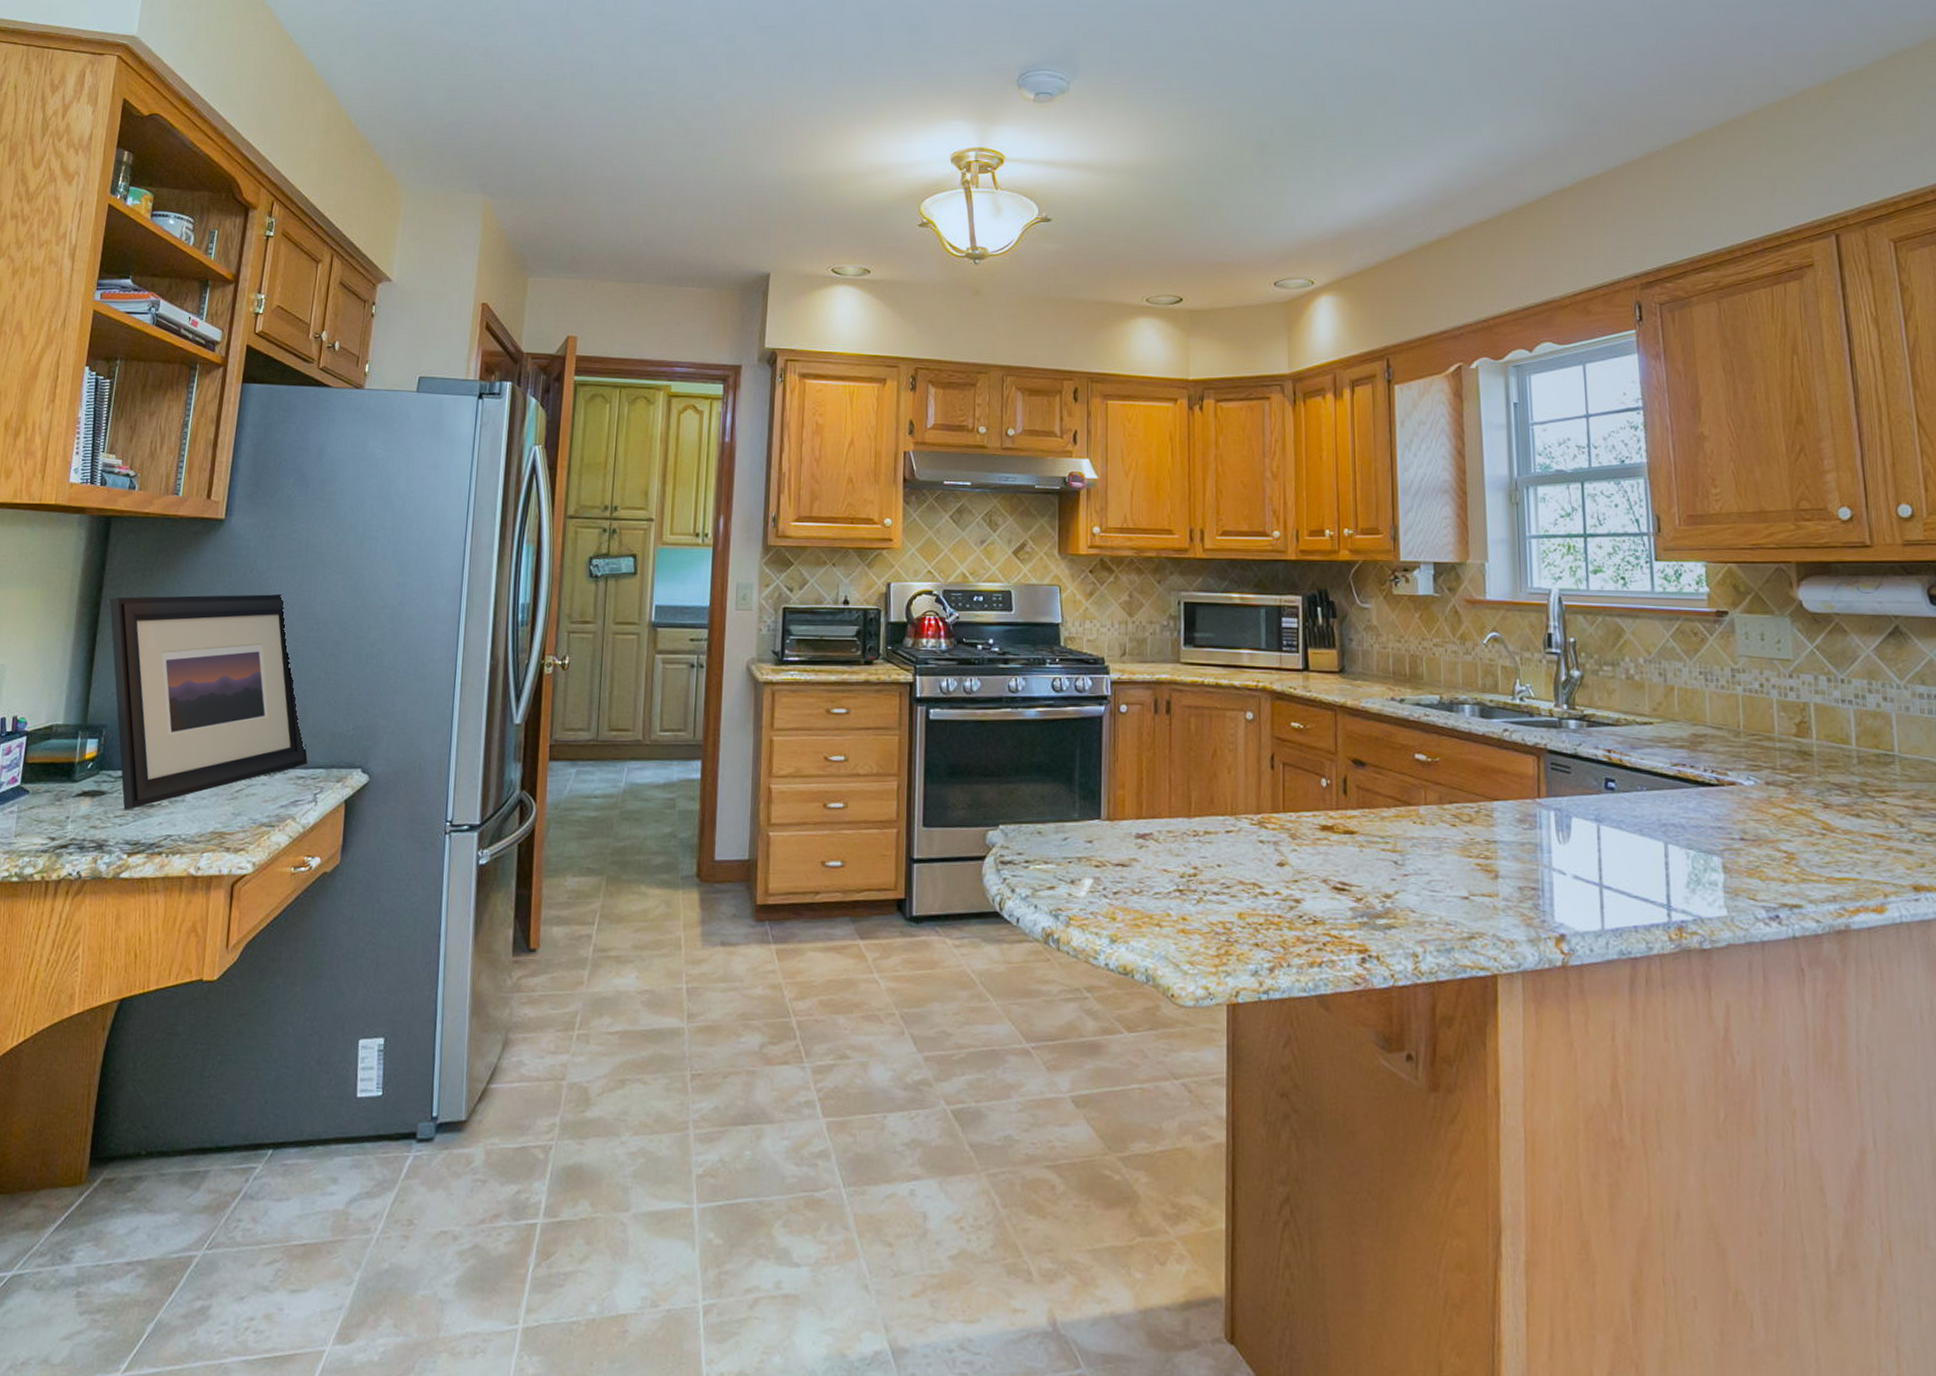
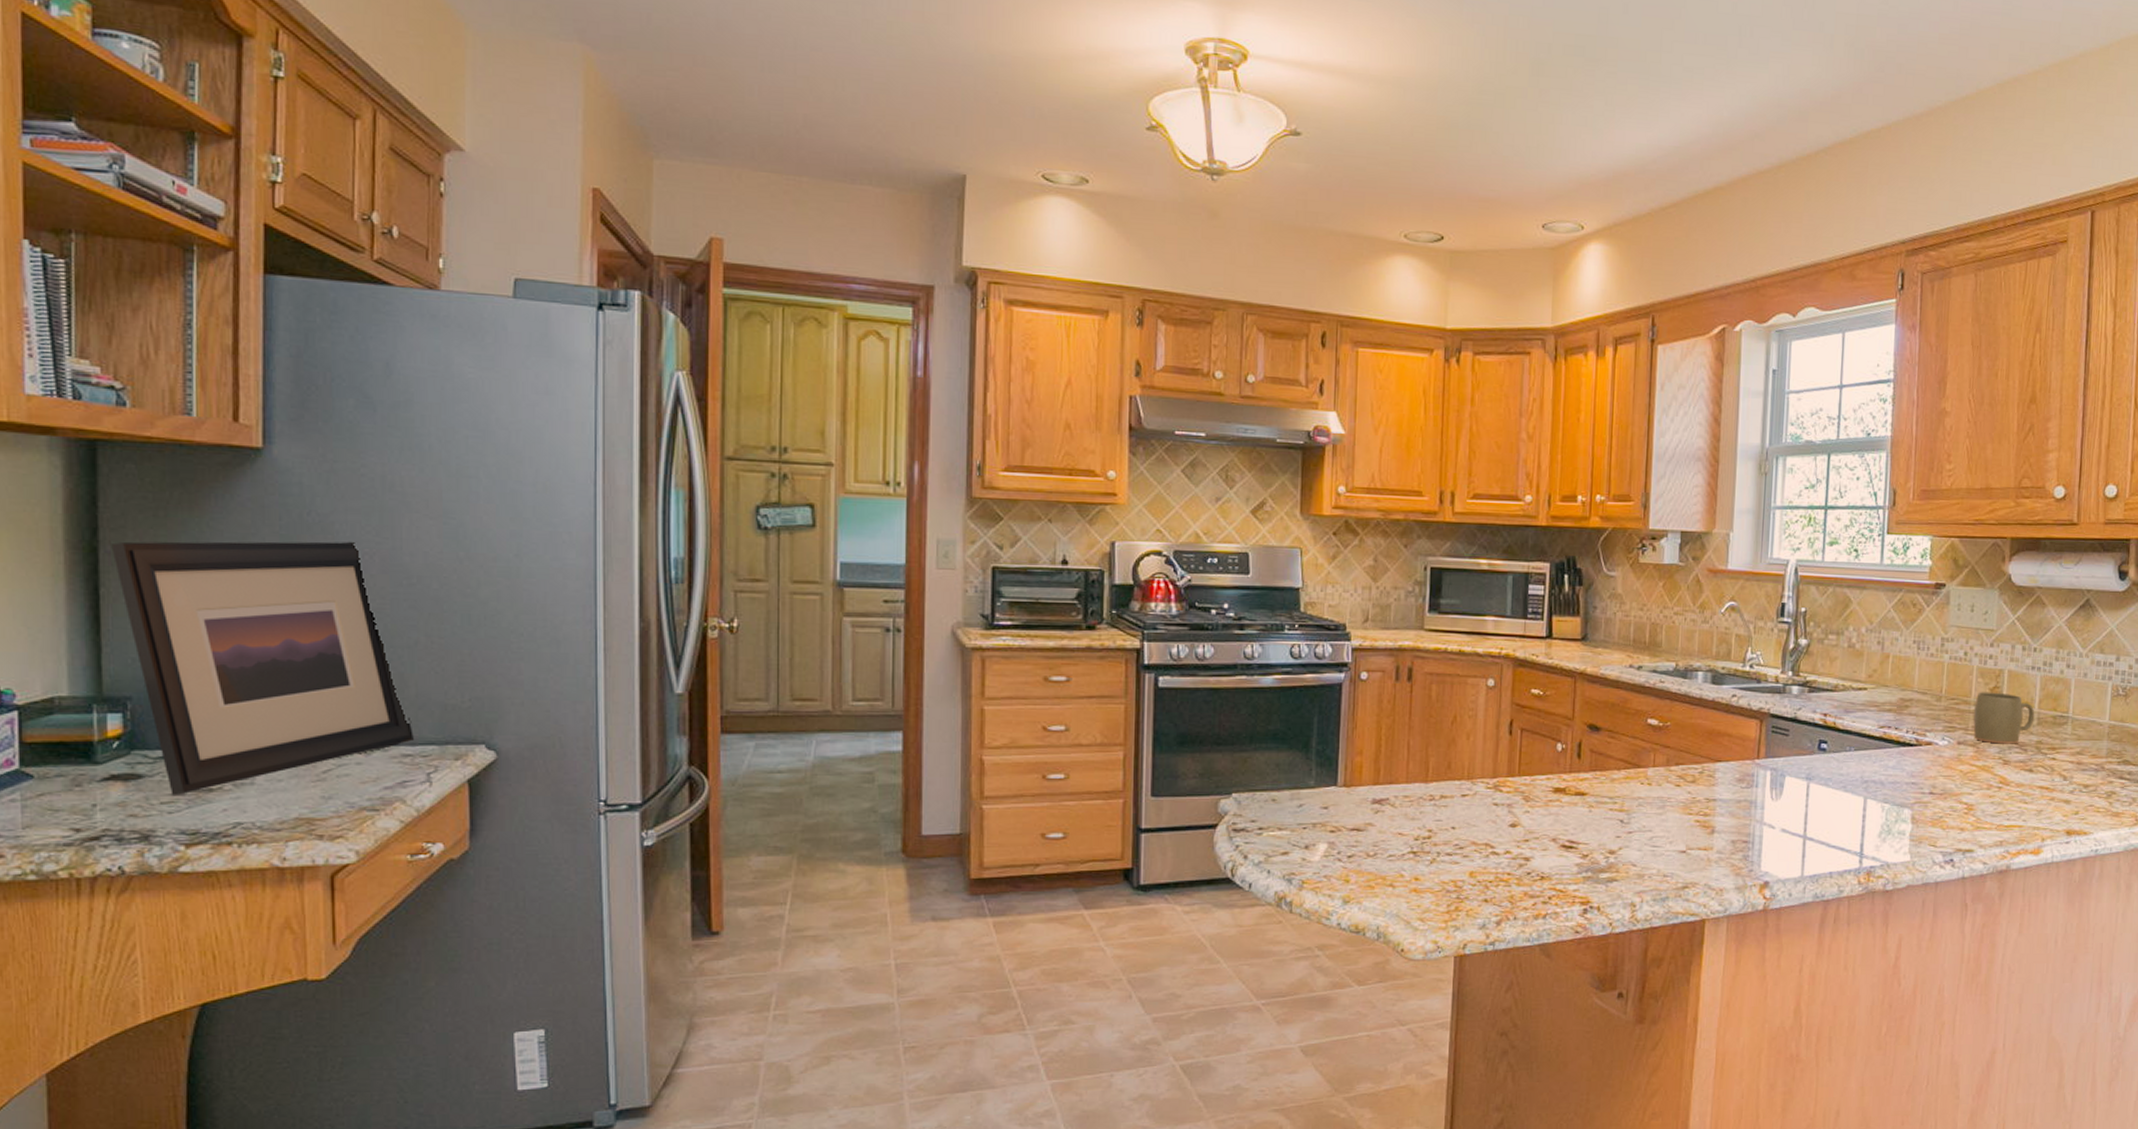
mug: none [1780,727,1854,786] -> present [1973,692,2035,744]

